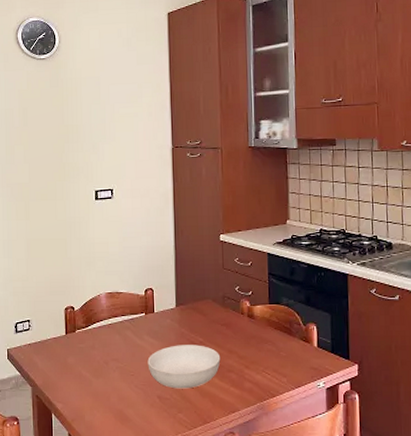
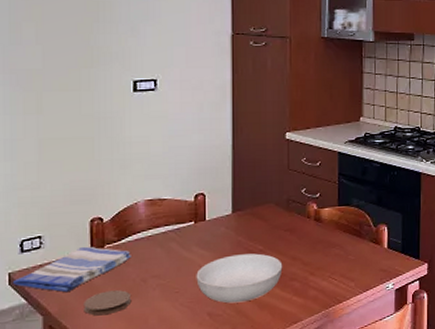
dish towel: none [10,330,96,369] -> present [12,246,131,293]
coaster: none [61,370,97,390] -> present [83,290,132,316]

